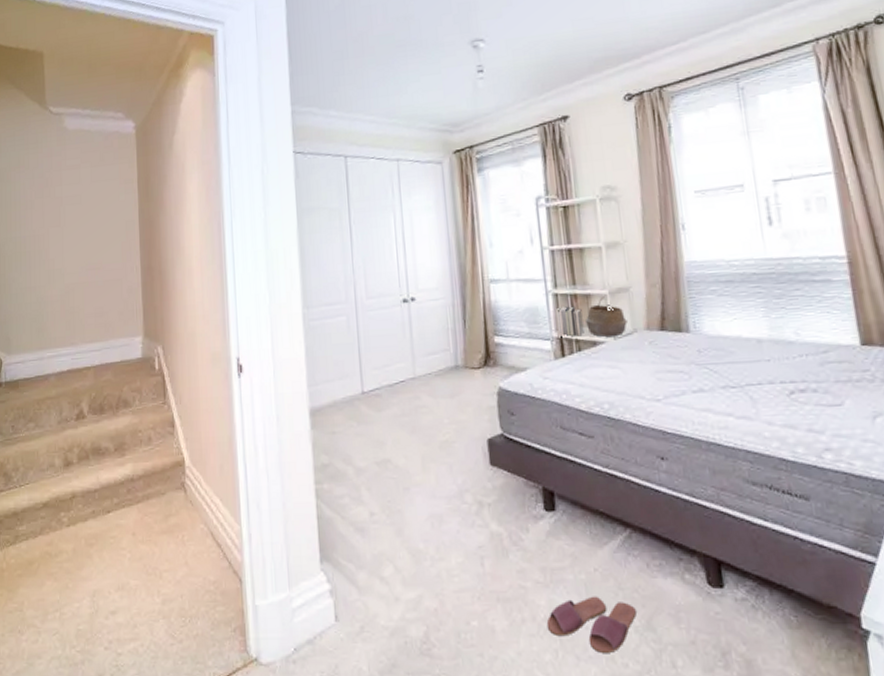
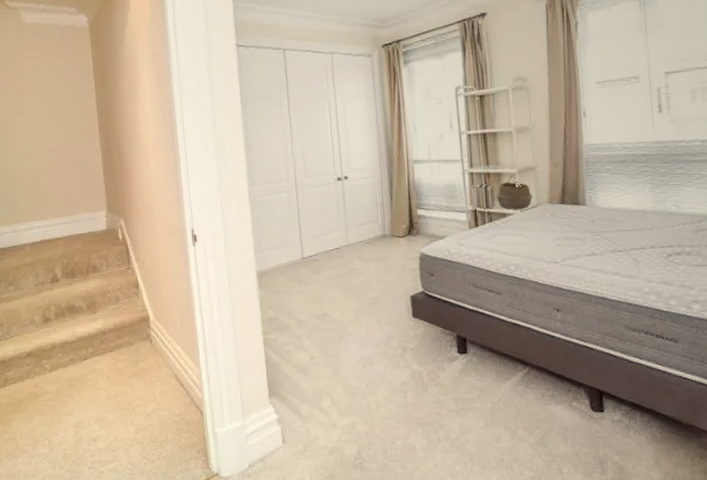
slippers: present [546,596,636,653] -> none [458,420,532,464]

